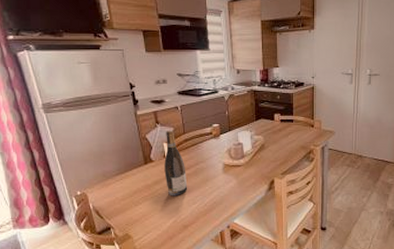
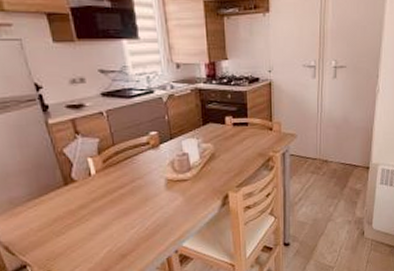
wine bottle: present [164,130,188,196] -> none [89,142,123,222]

